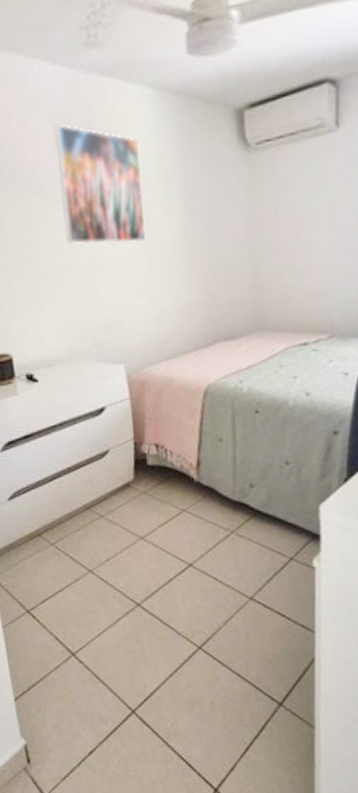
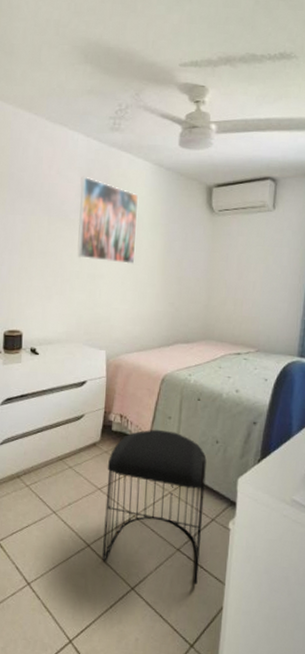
stool: none [147,456,280,636] -> present [102,429,207,585]

